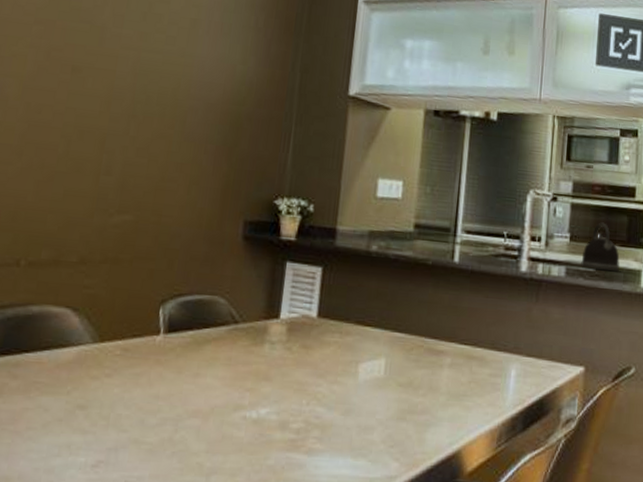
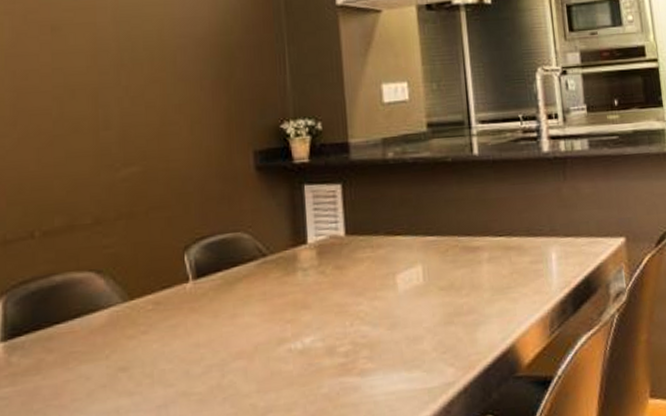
kettle: present [581,222,620,272] -> none [602,87,643,137]

